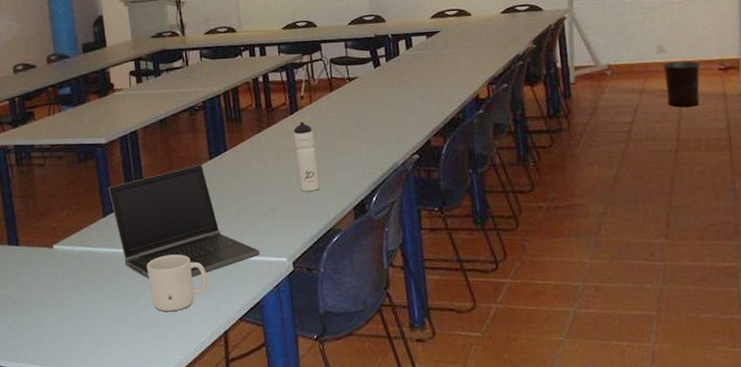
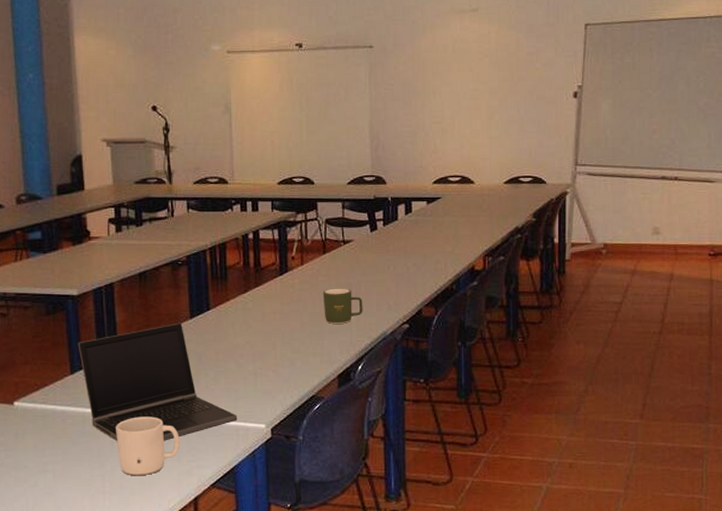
water bottle: present [293,122,320,191] -> none [281,284,305,356]
mug: none [332,123,373,158] -> present [322,288,363,324]
waste bin: present [662,61,701,108] -> none [655,244,692,291]

